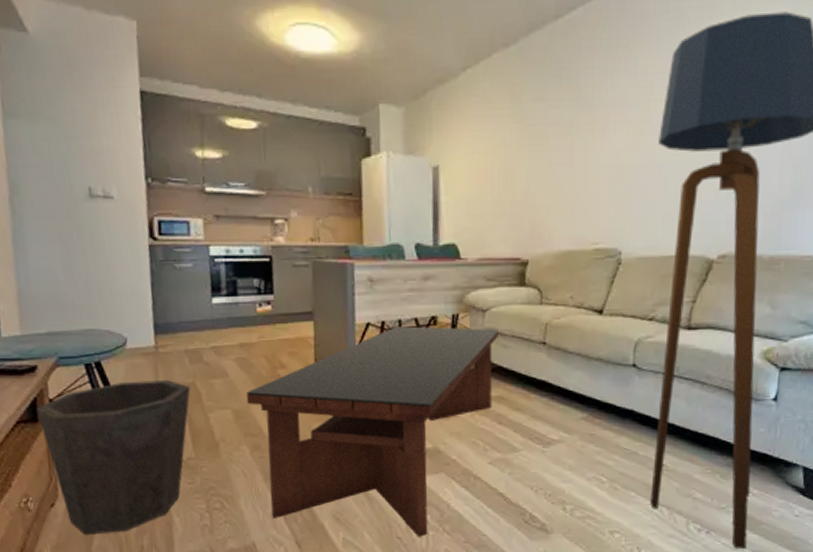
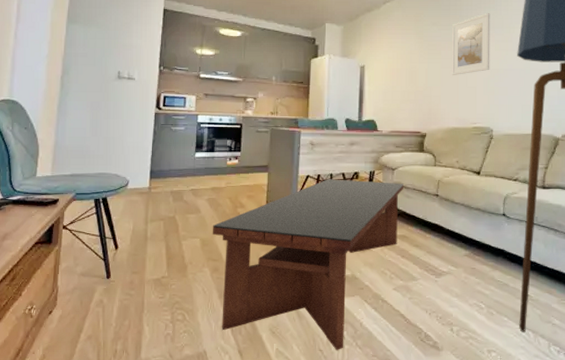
waste bin: present [36,380,191,535] -> none [52,214,171,339]
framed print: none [564,79,621,175] -> present [452,13,490,75]

